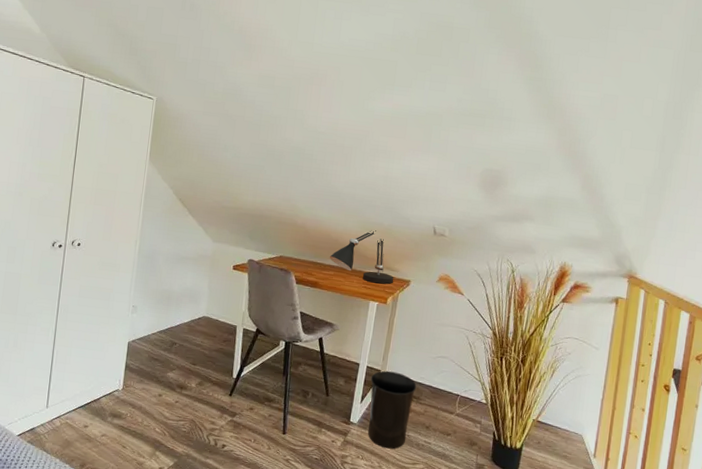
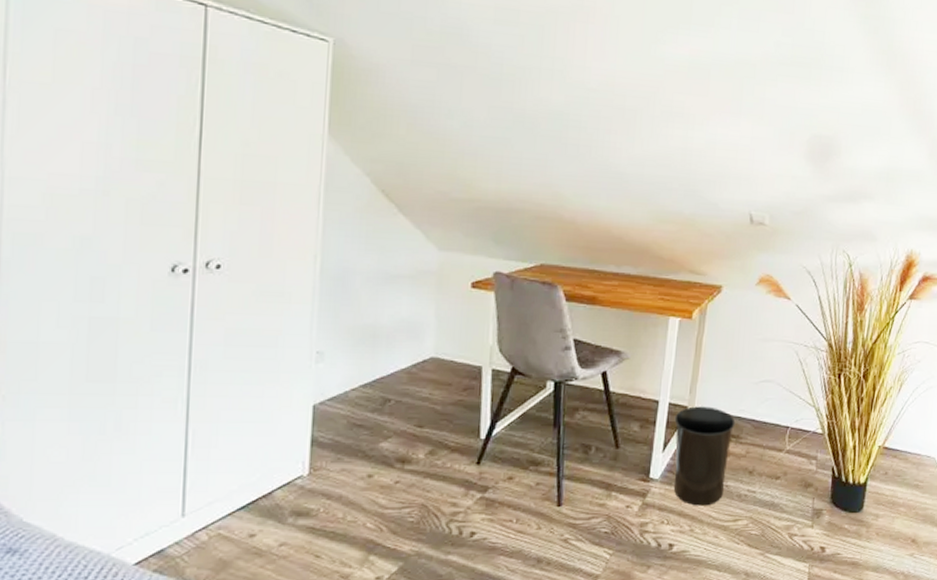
desk lamp: present [329,230,393,285] -> none [611,222,700,293]

